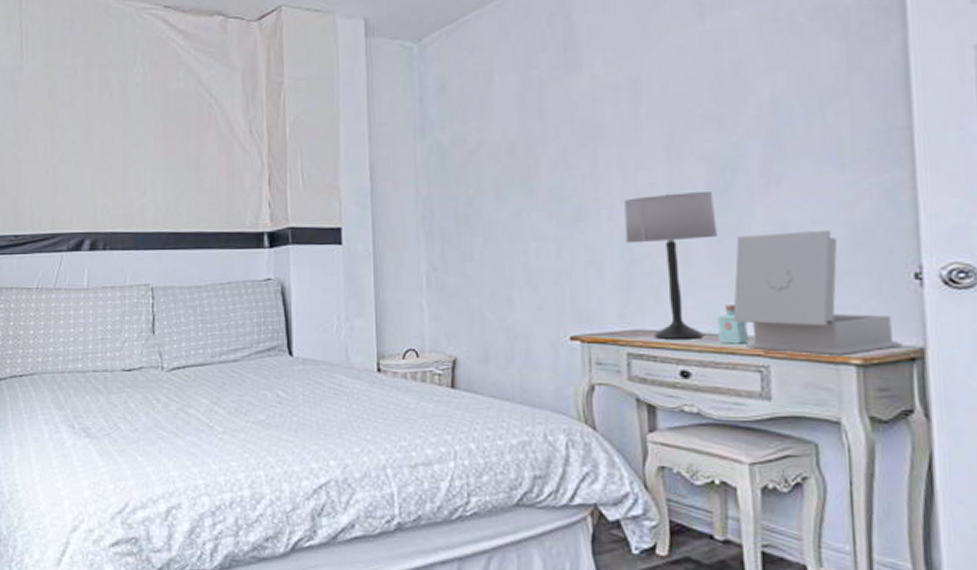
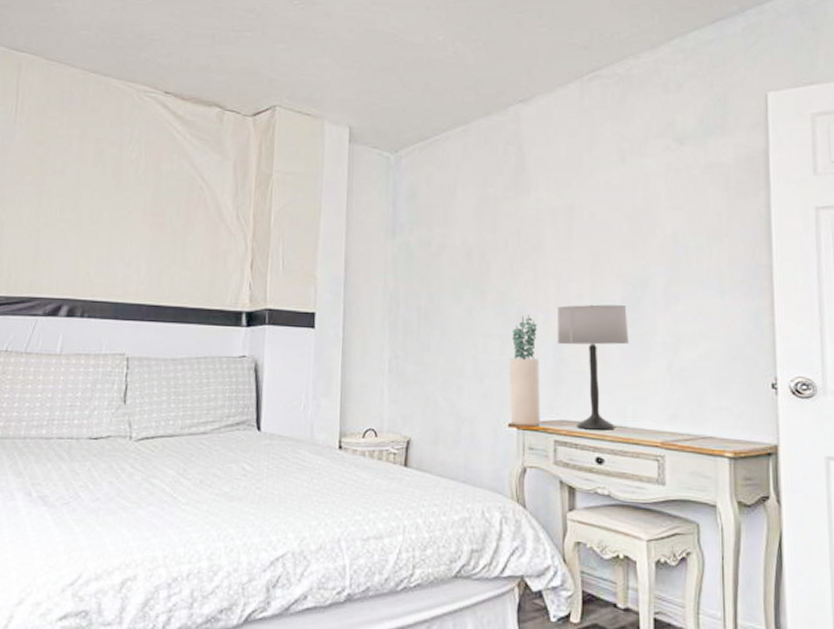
vase: none [568,212,609,339] -> present [509,315,541,427]
perfume: present [717,305,750,344] -> none [626,402,650,436]
jewelry box: present [733,229,903,355] -> none [639,343,762,449]

